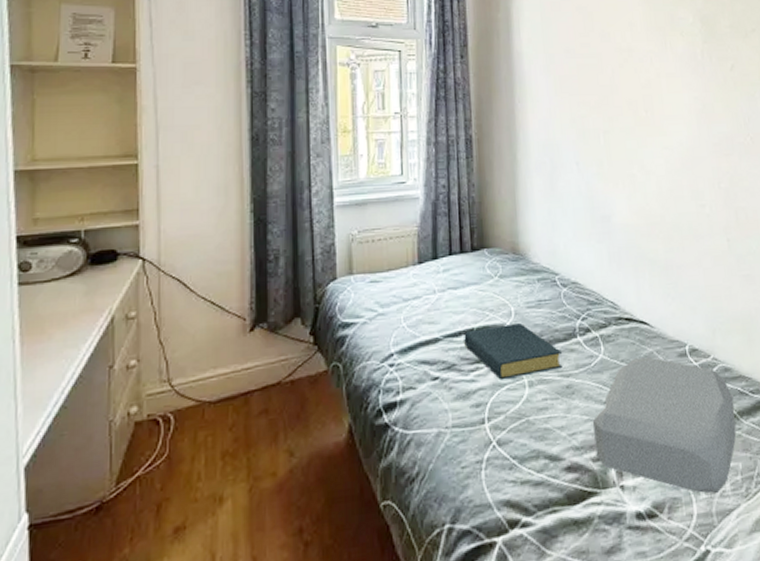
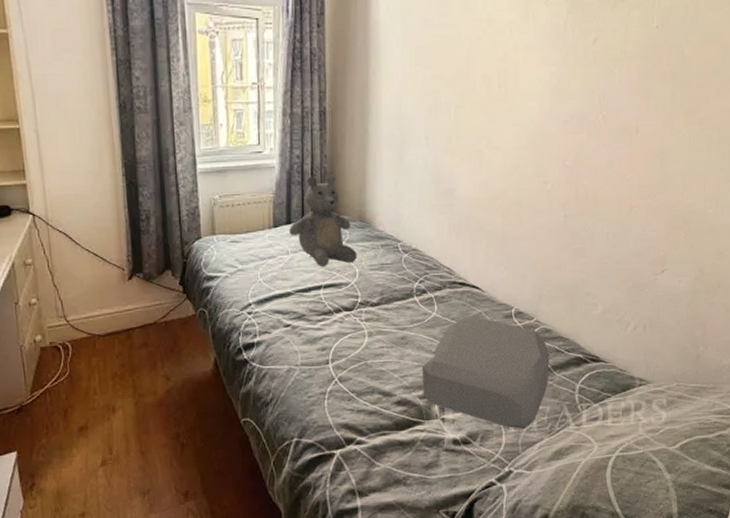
teddy bear: none [436,204,512,306] -> present [289,175,357,266]
hardback book: present [464,323,563,380] -> none [313,283,400,330]

